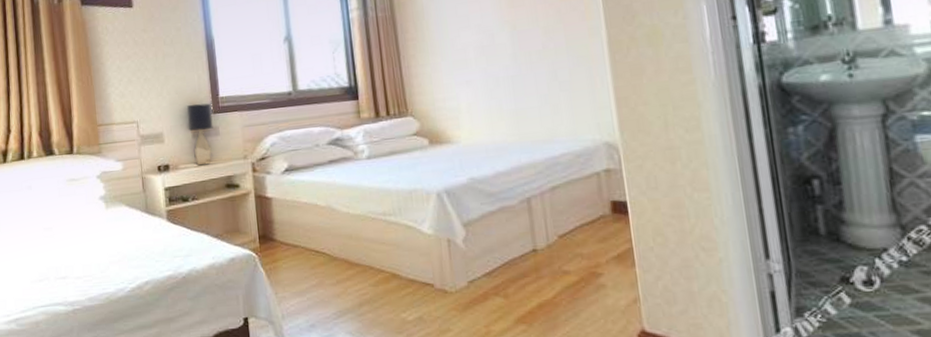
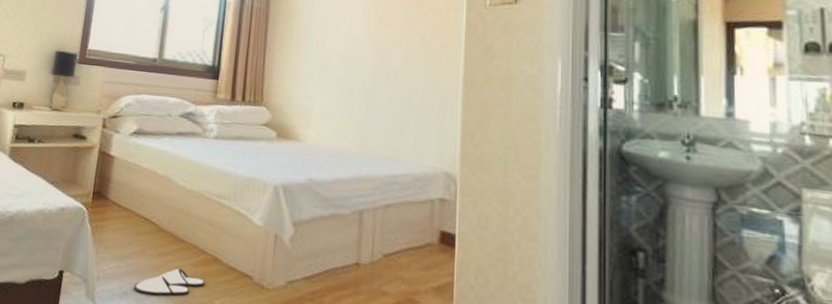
slippers: none [319,290,389,323] -> present [133,267,206,296]

